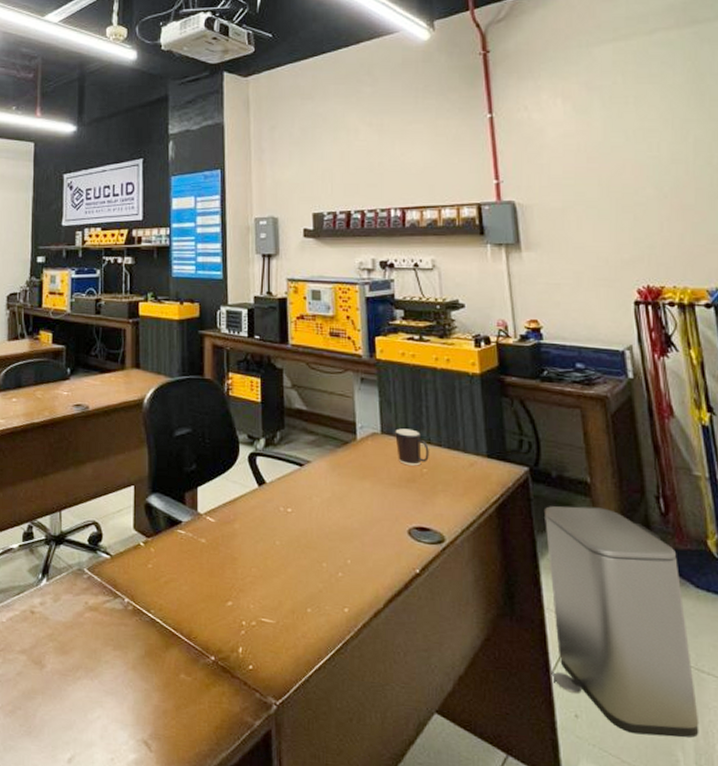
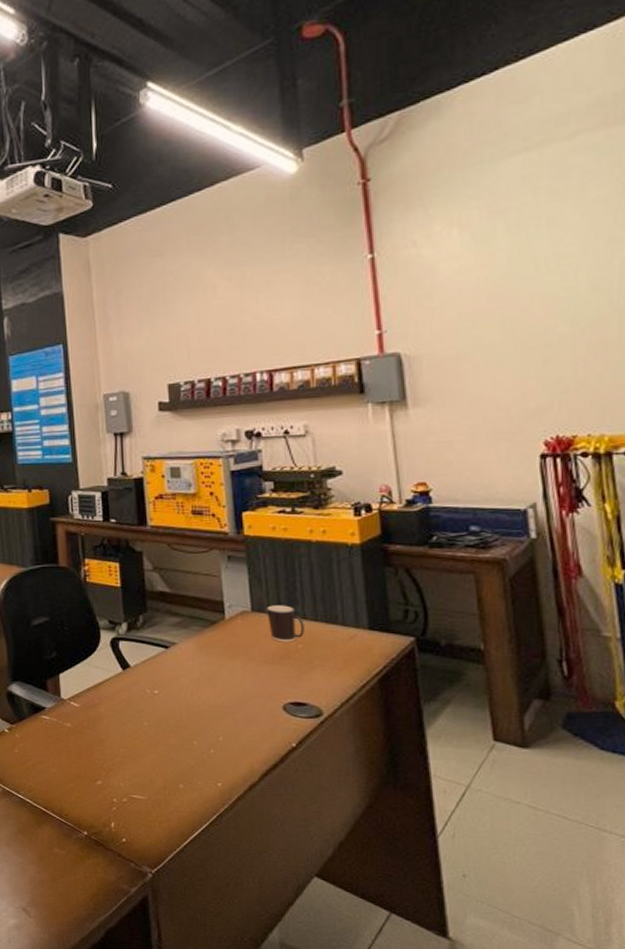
pedal bin: present [543,506,700,738] -> none [431,674,598,893]

